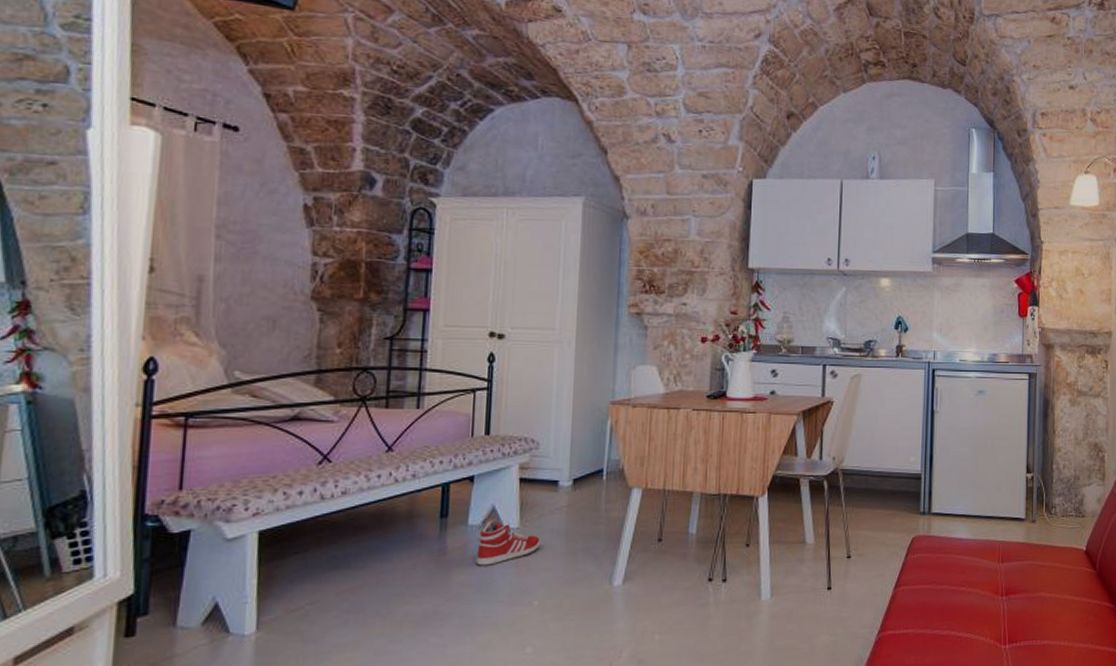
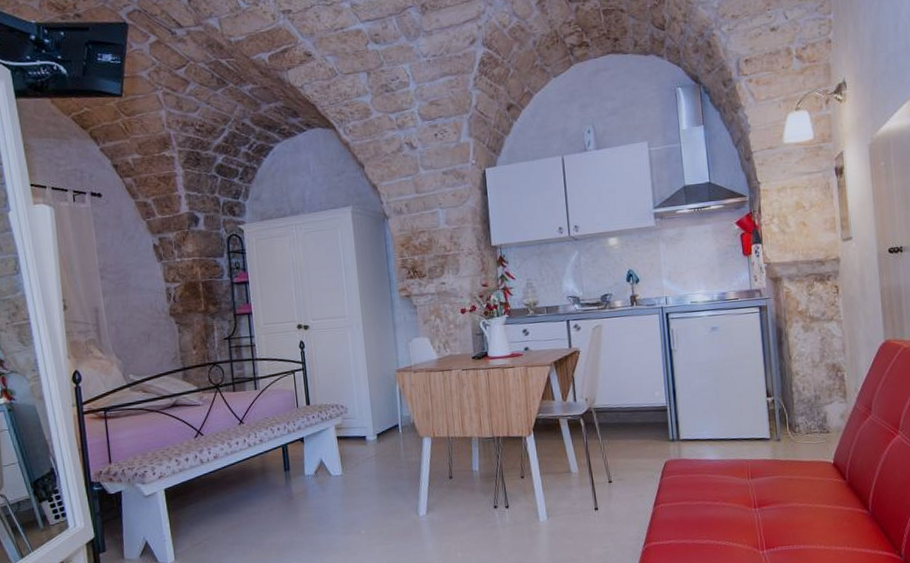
sneaker: present [476,520,541,566] -> none [314,470,360,506]

